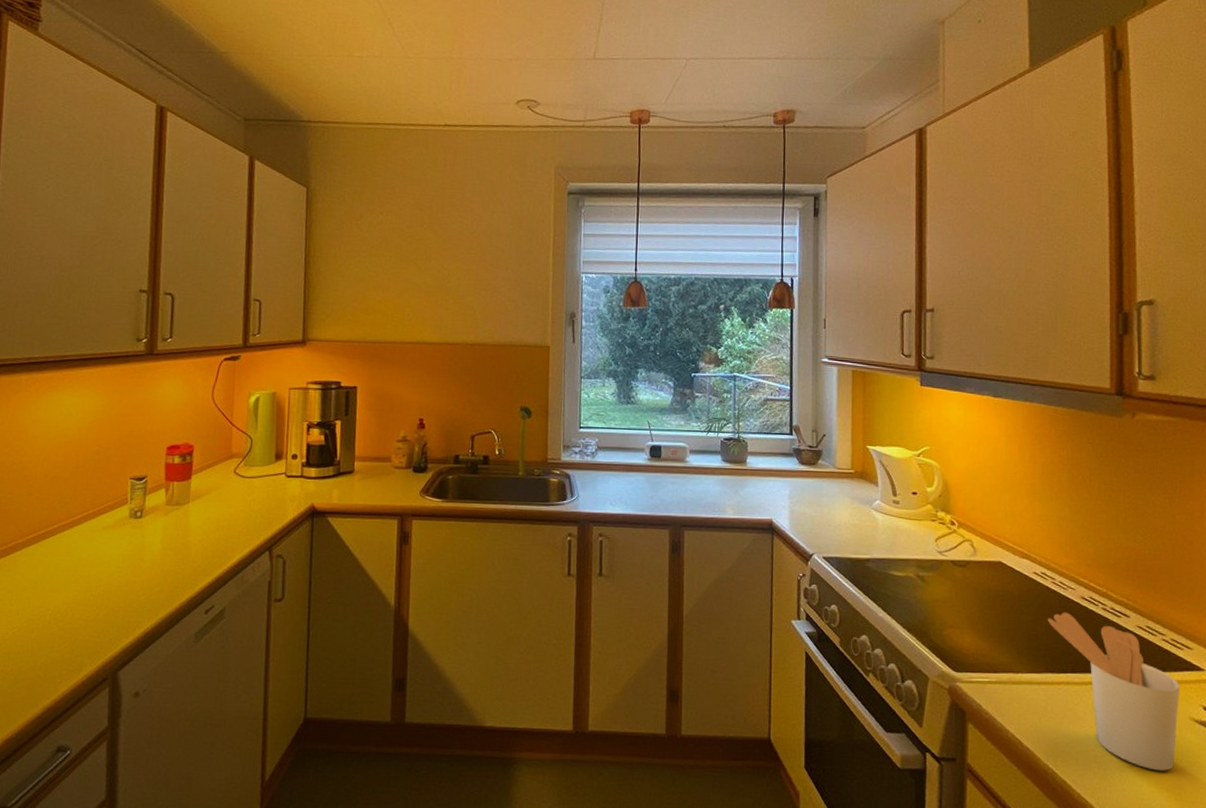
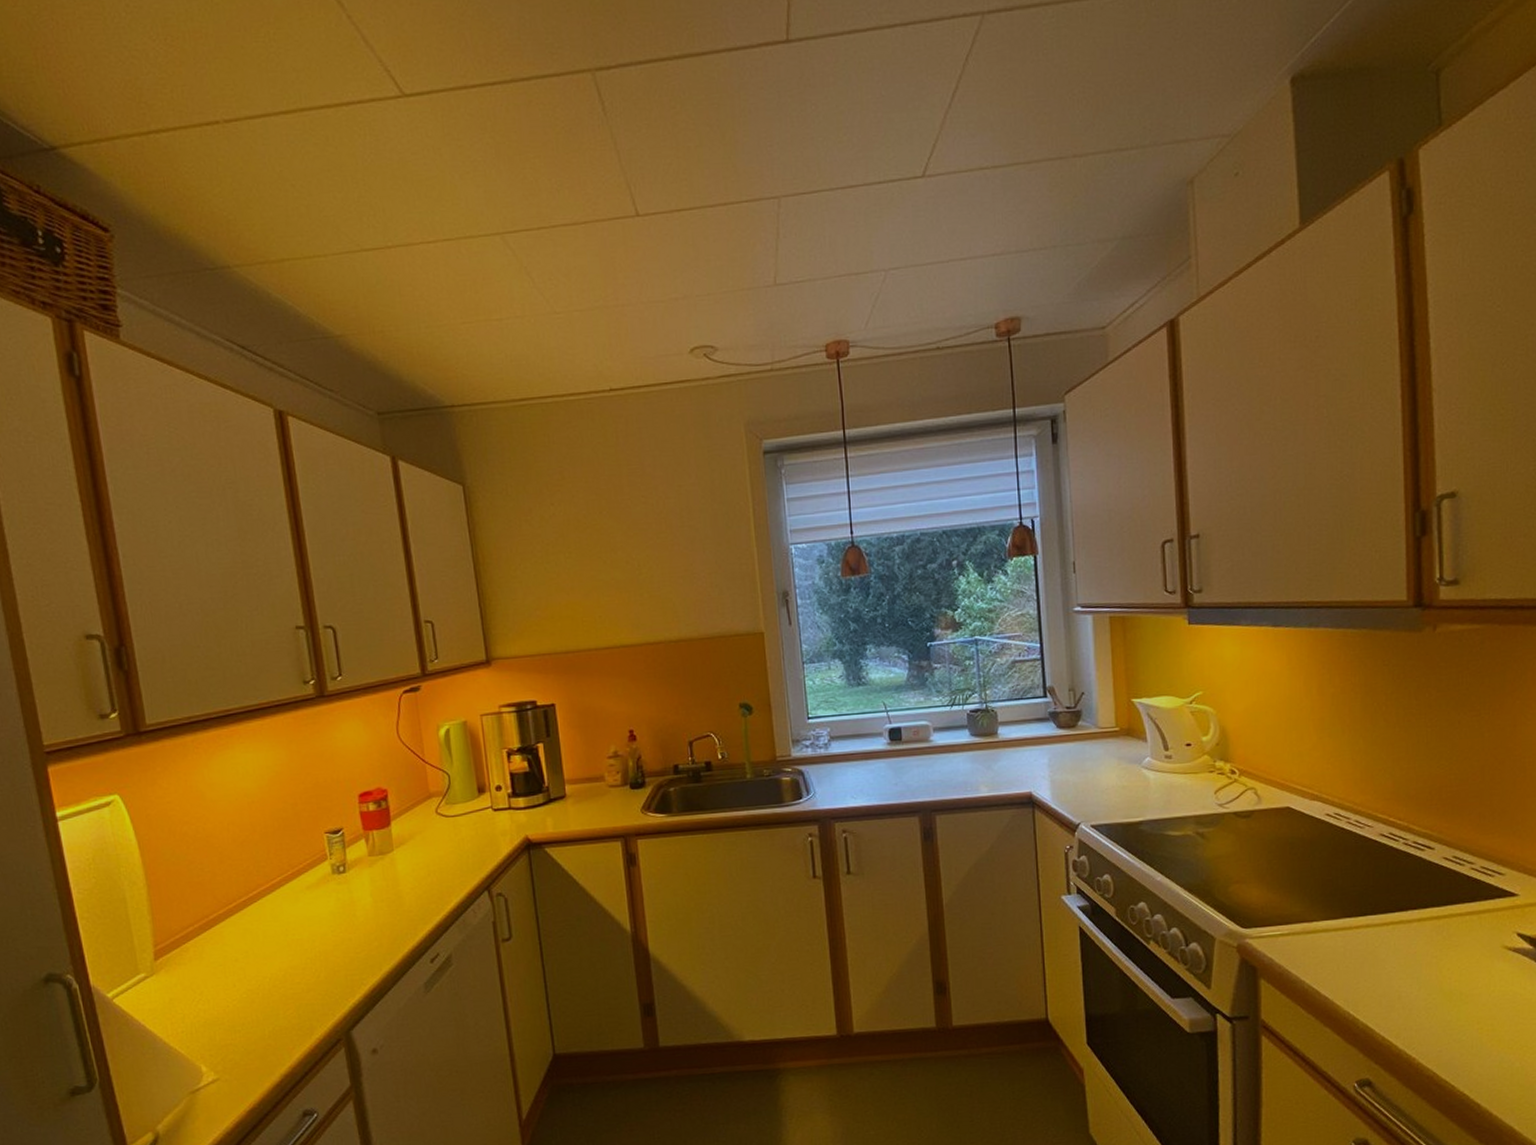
utensil holder: present [1048,612,1179,771] -> none [1344,852,1491,1004]

